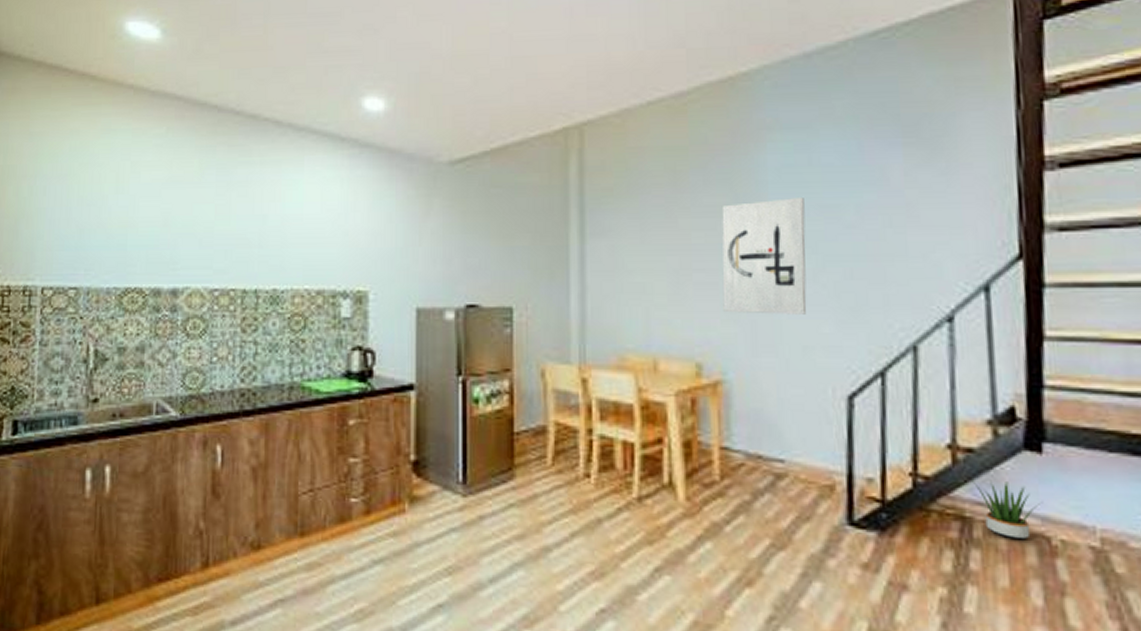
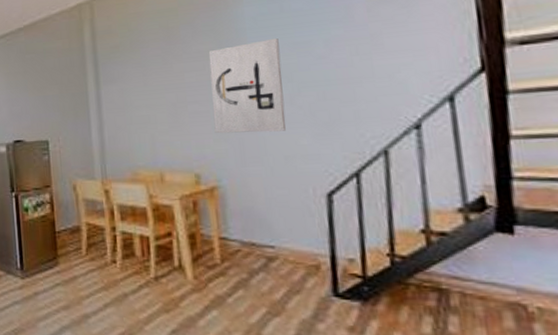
potted plant: present [972,481,1044,540] -> none [446,259,518,307]

